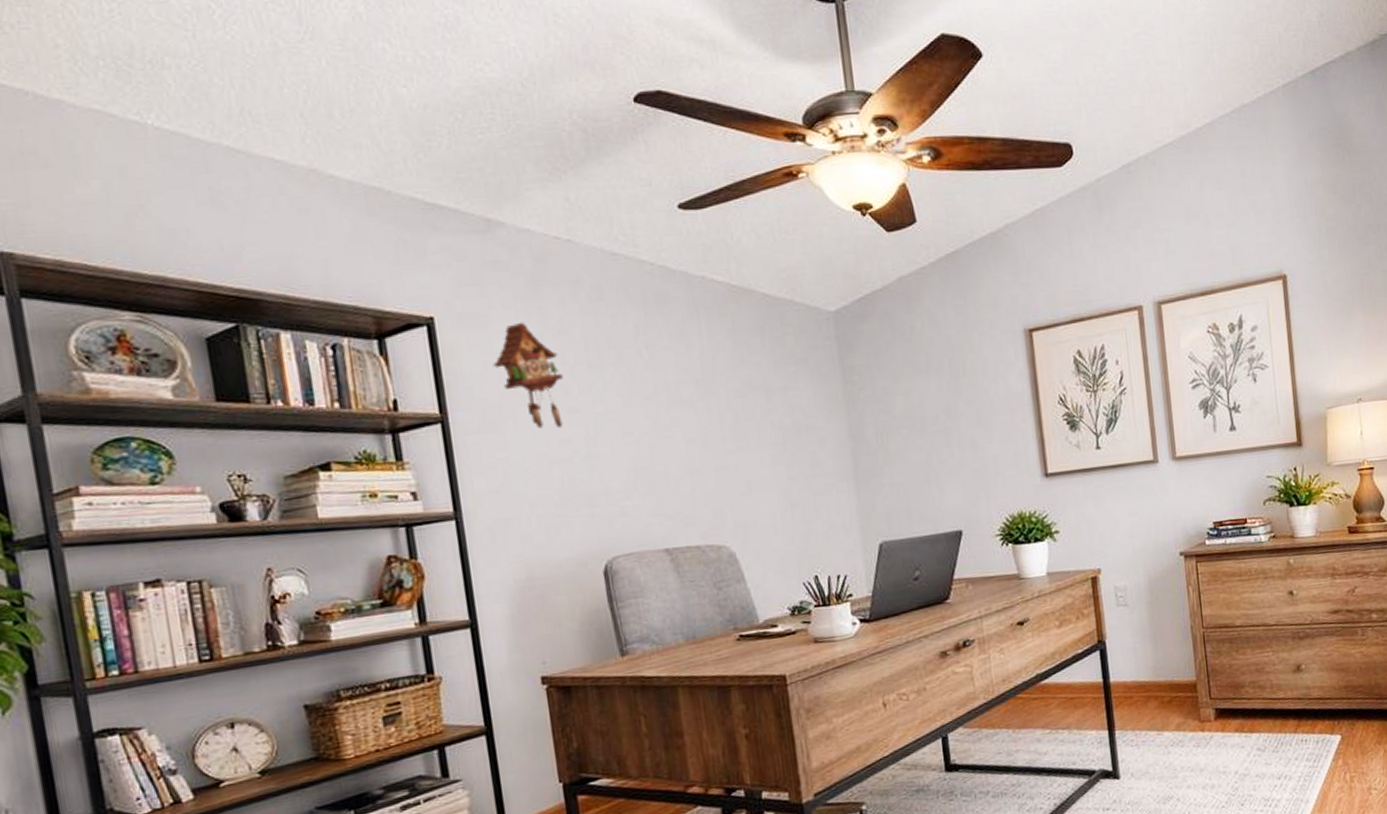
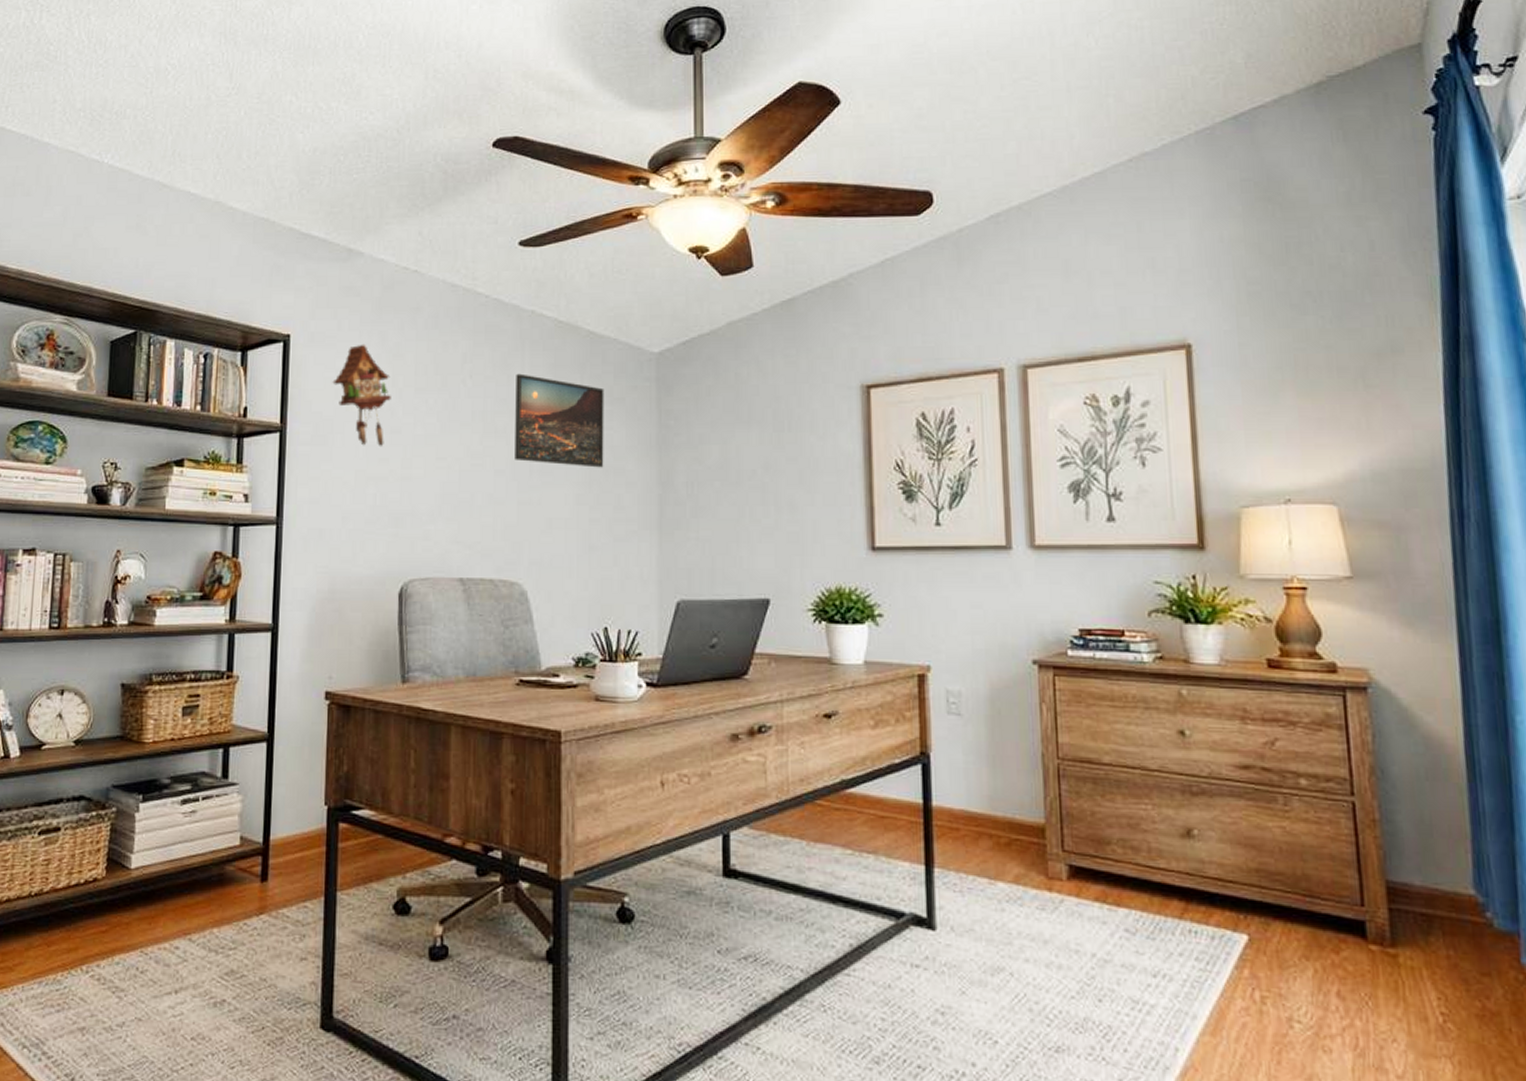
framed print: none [694,341,796,429] -> present [515,373,604,468]

